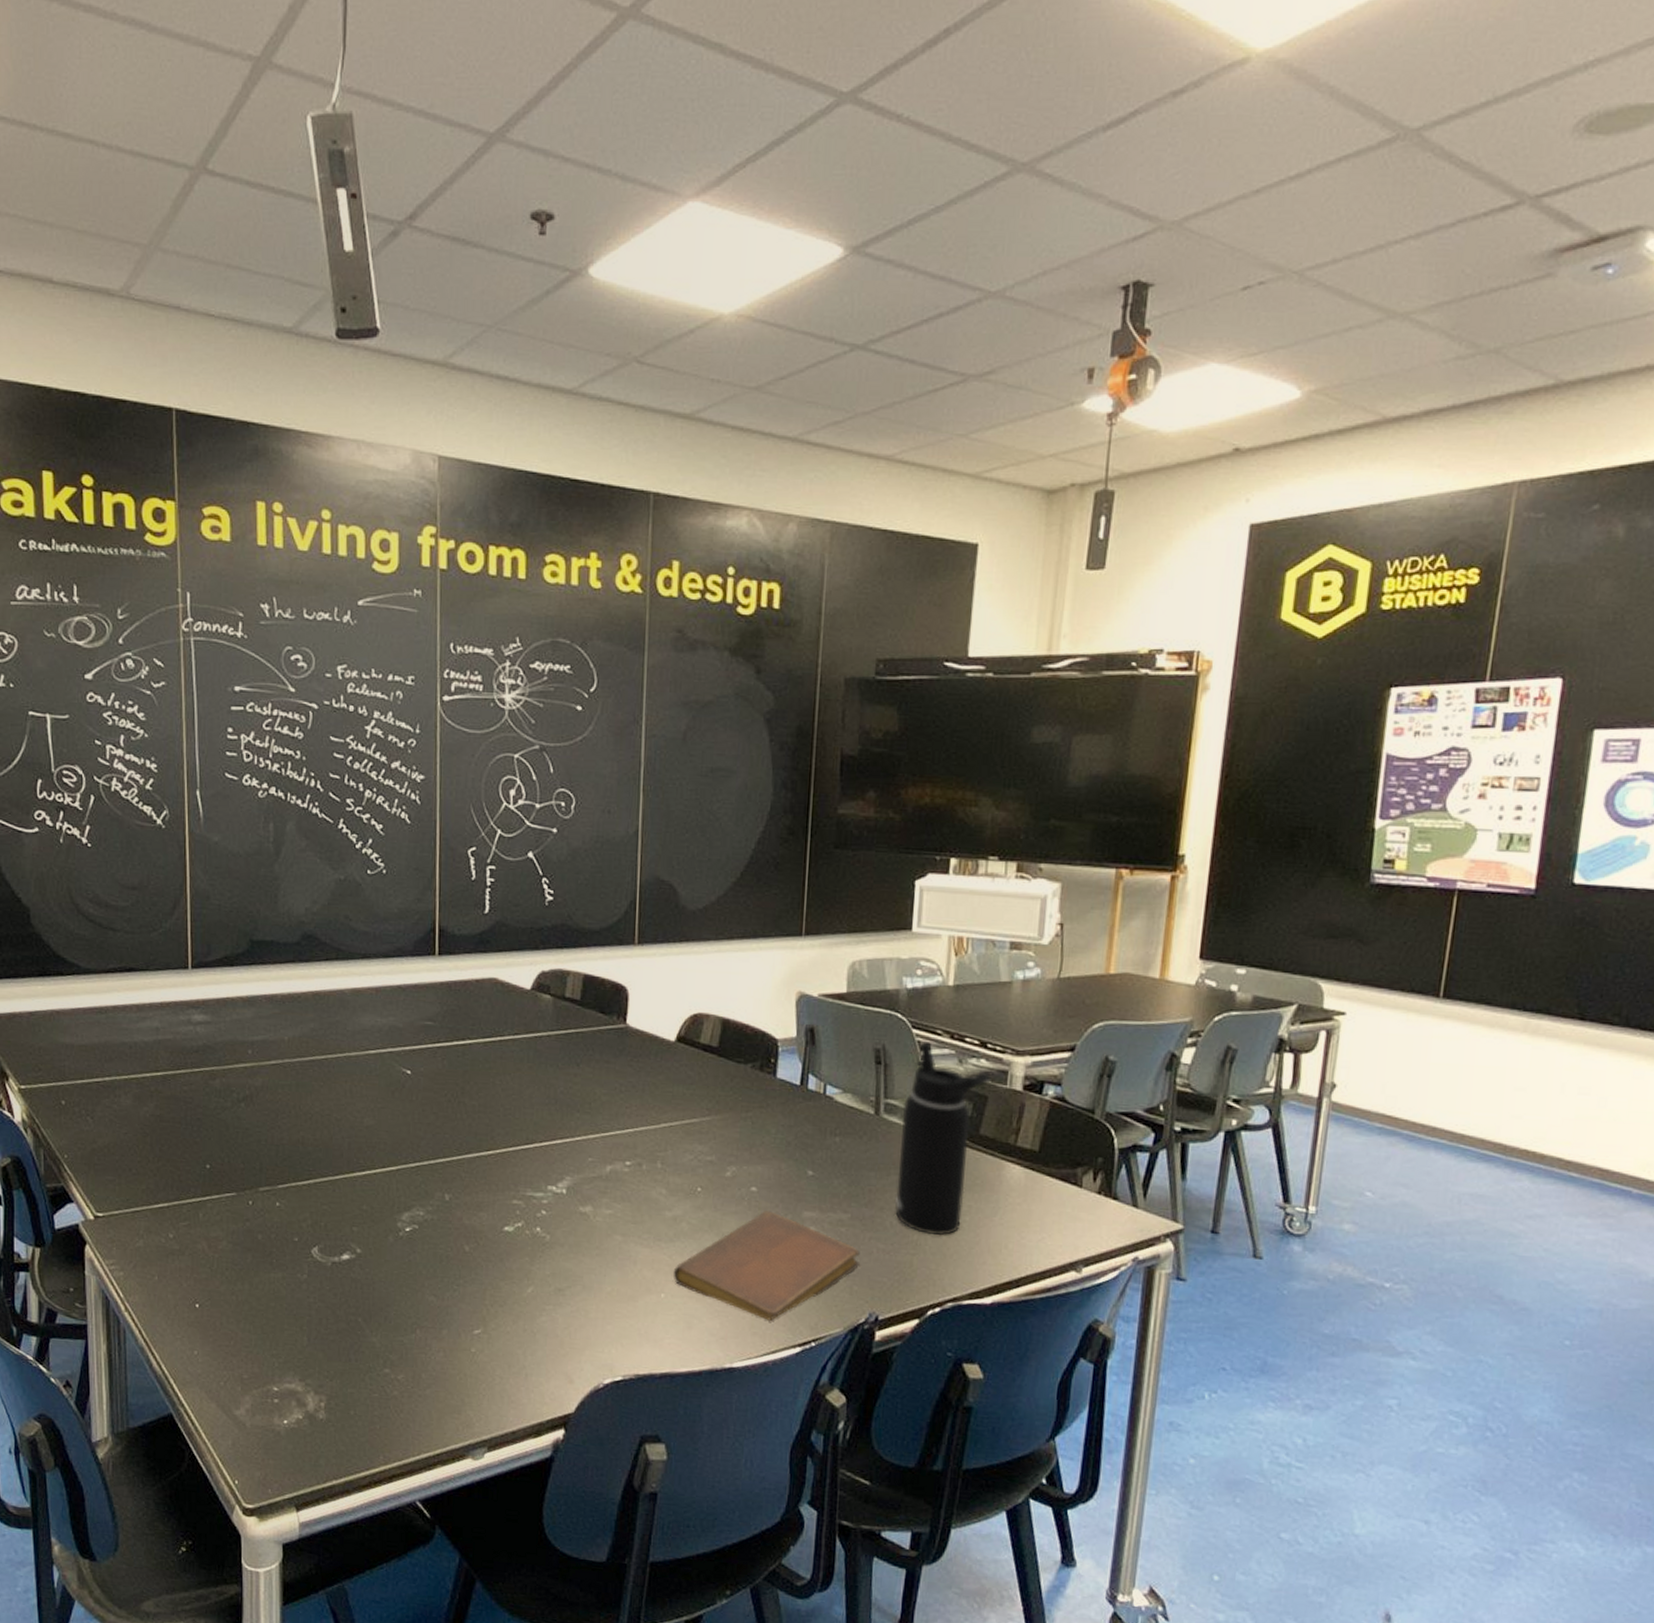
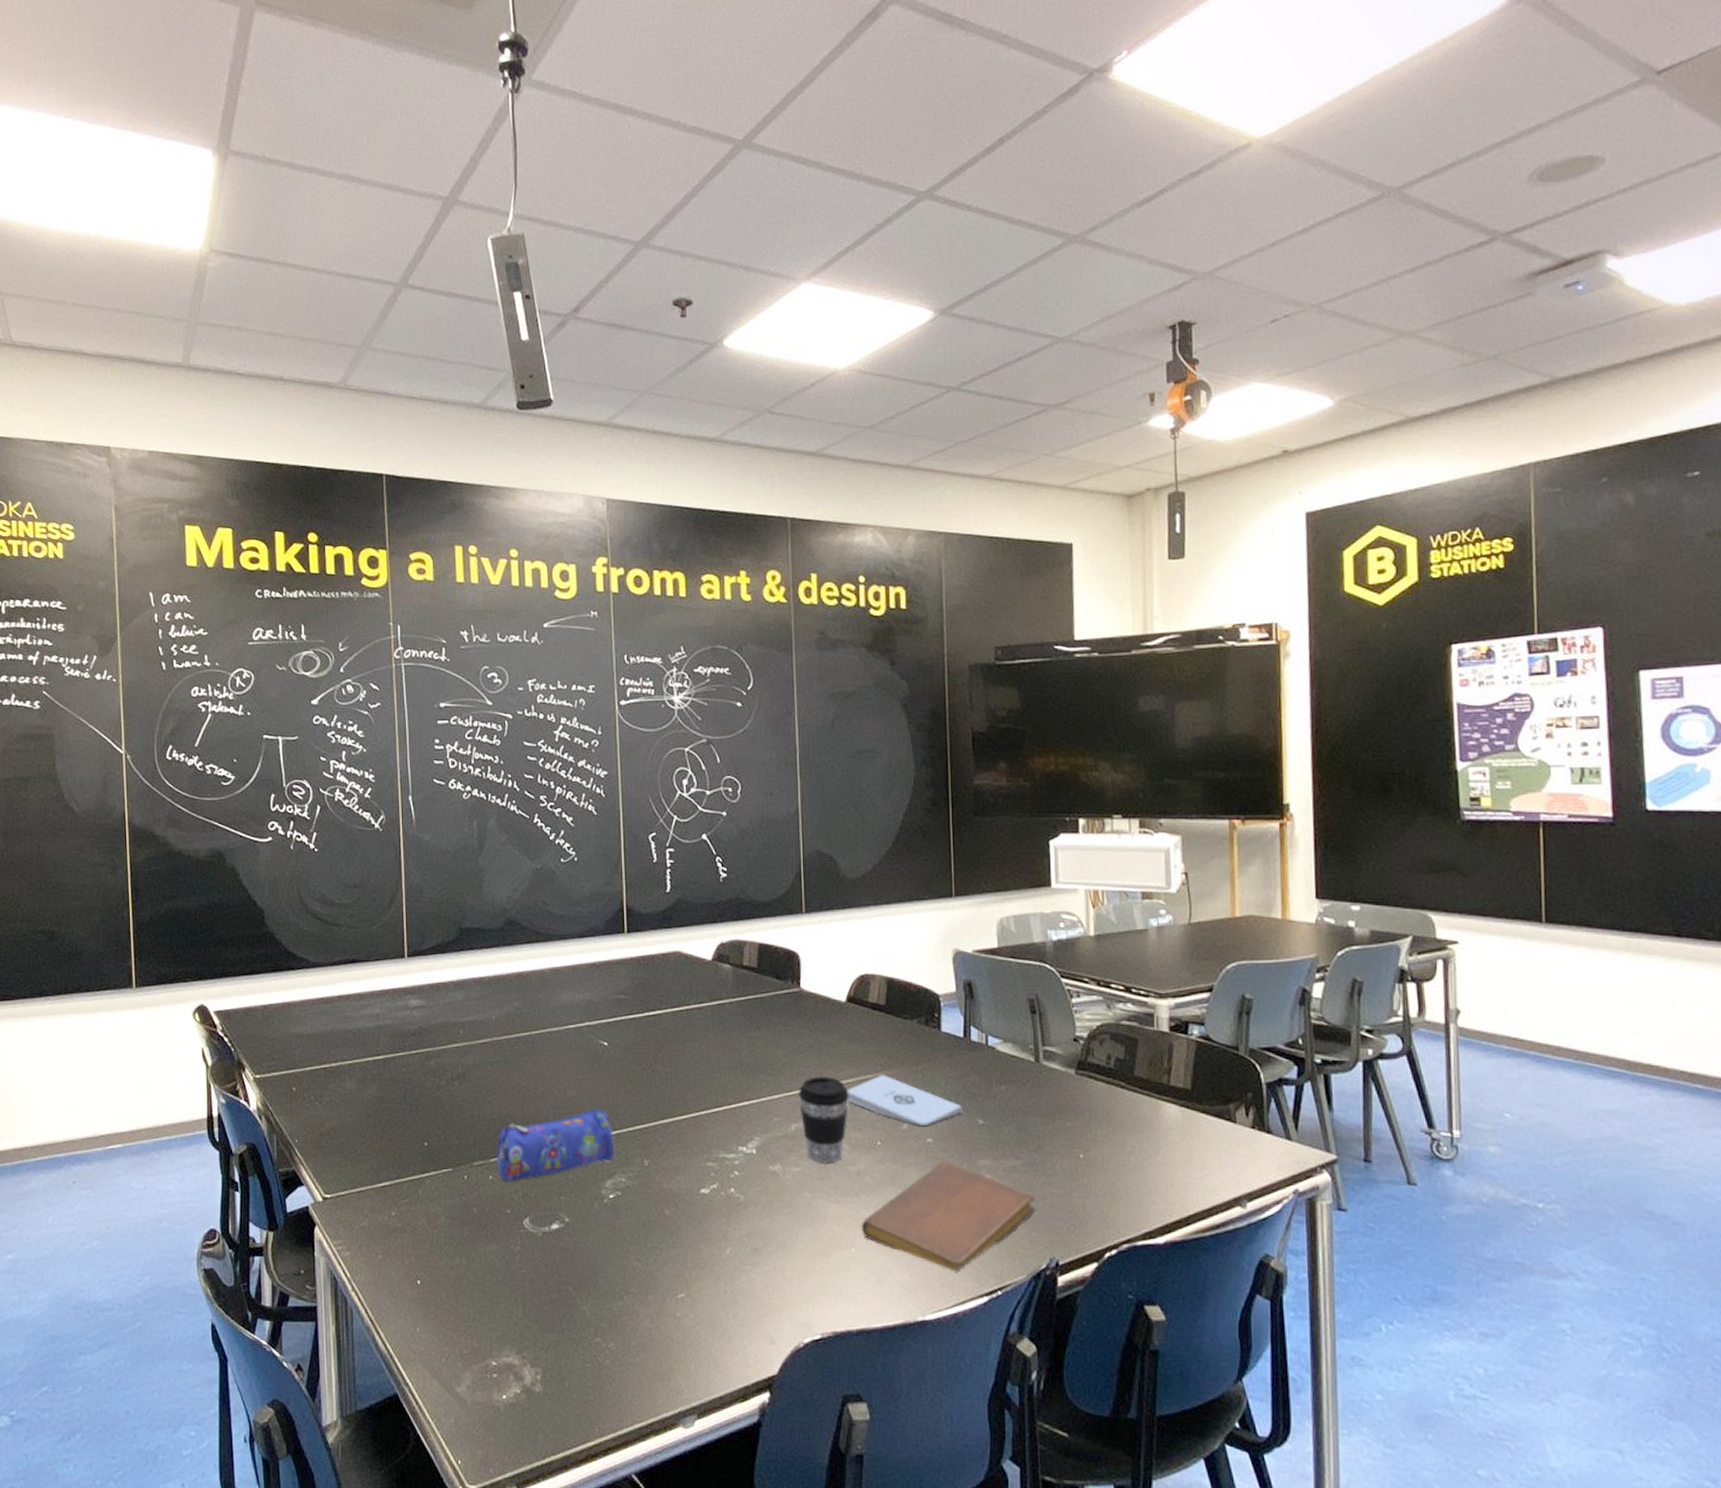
pencil case: none [285,1138,413,1209] -> present [497,1108,614,1182]
coffee cup: none [615,1117,671,1208] -> present [798,1075,849,1164]
notepad: none [668,1119,792,1175] -> present [846,1075,962,1127]
water bottle: present [895,1040,992,1236] -> none [1060,988,1139,1178]

